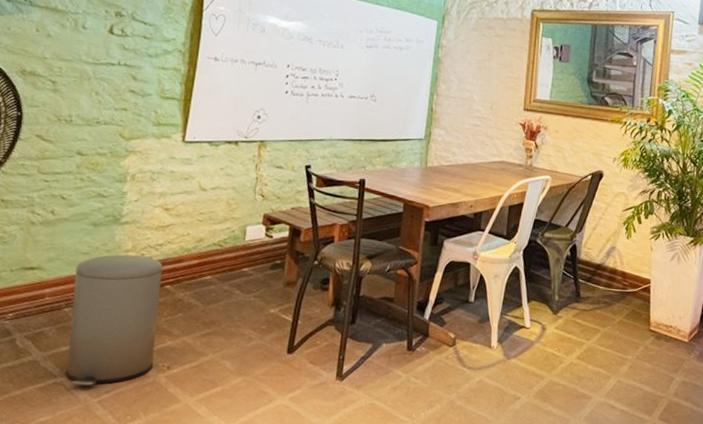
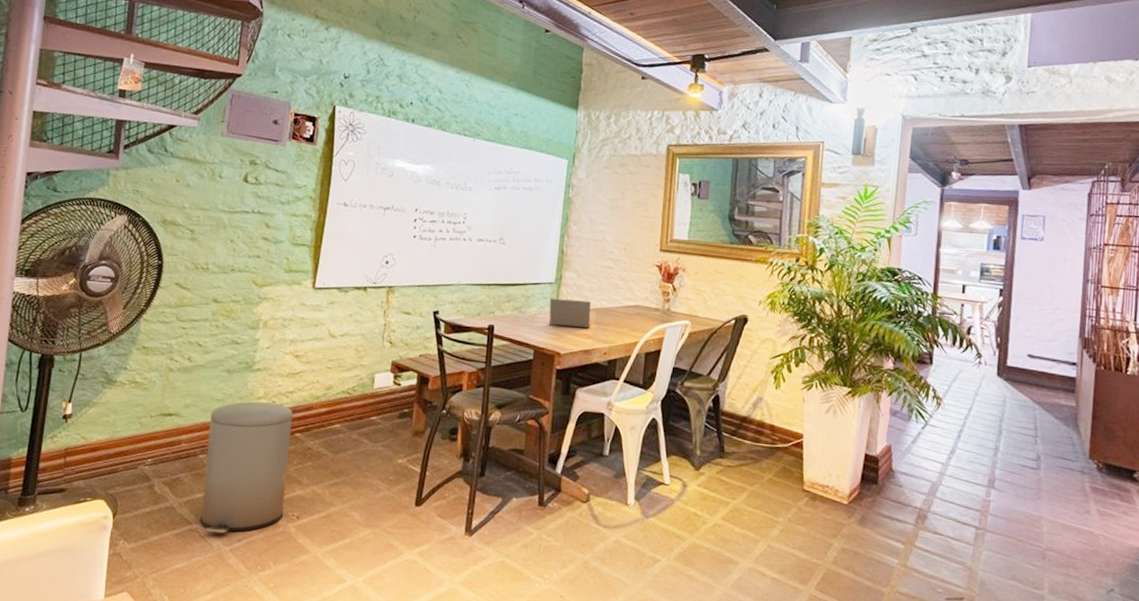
laptop computer: none [418,154,459,183] -> present [549,298,591,329]

